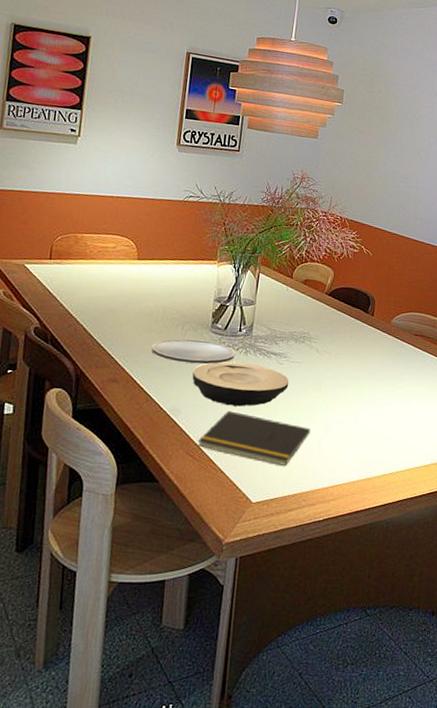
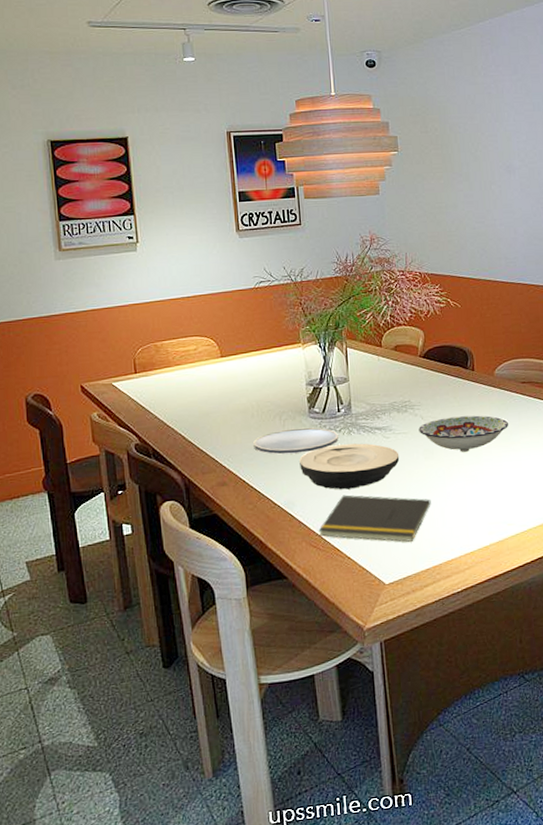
bowl: none [312,354,396,390] -> present [418,415,509,452]

